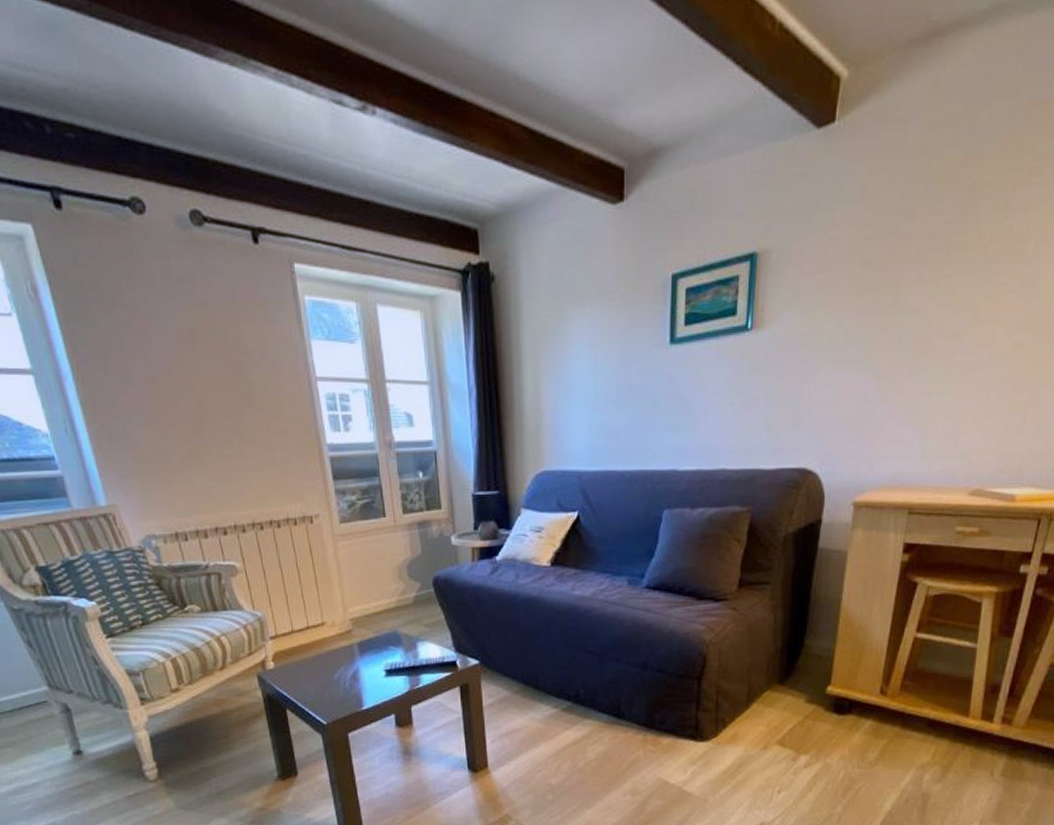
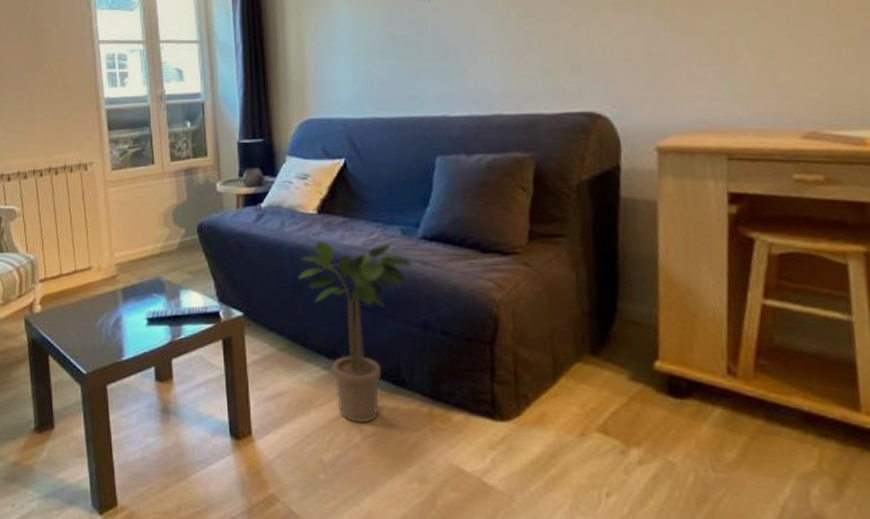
potted plant: none [532,592,636,751] -> present [298,241,412,424]

